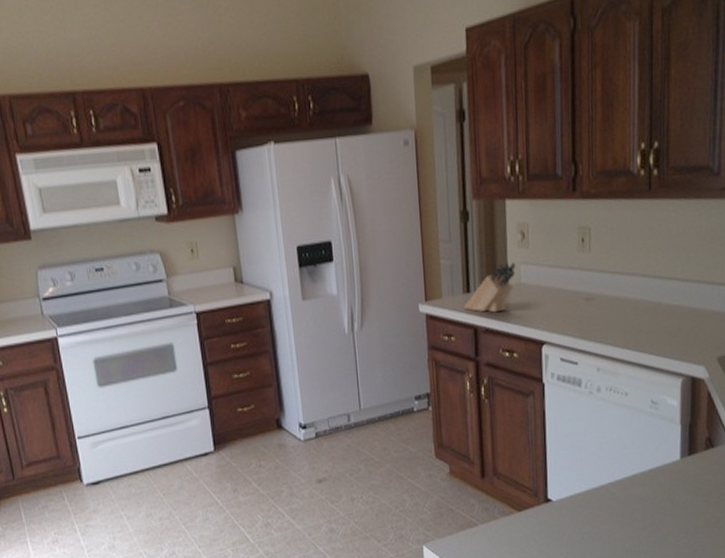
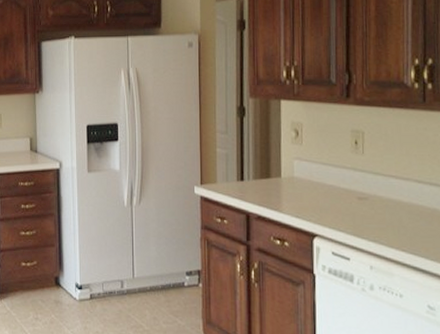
knife block: present [464,262,516,313] -> none [238,156,289,202]

